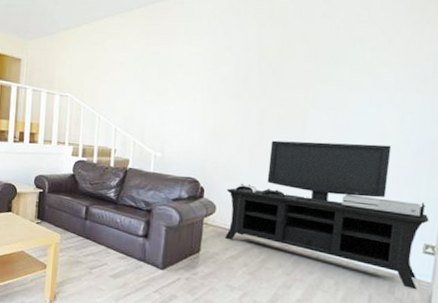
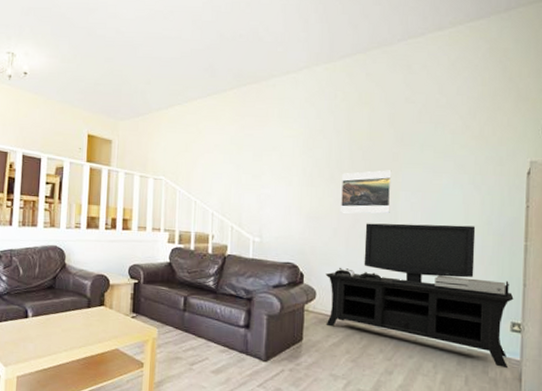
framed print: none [245,87,303,132] -> present [341,170,392,214]

